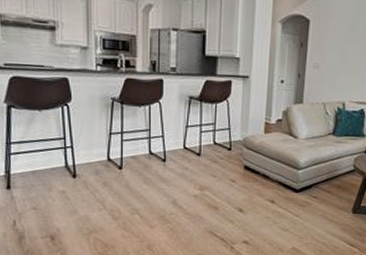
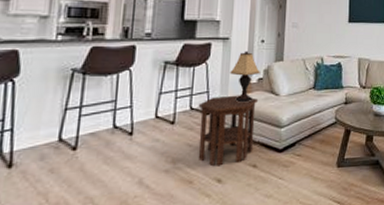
side table: none [221,134,277,198] -> present [198,95,259,166]
lamp: none [249,90,279,142] -> present [230,51,260,103]

